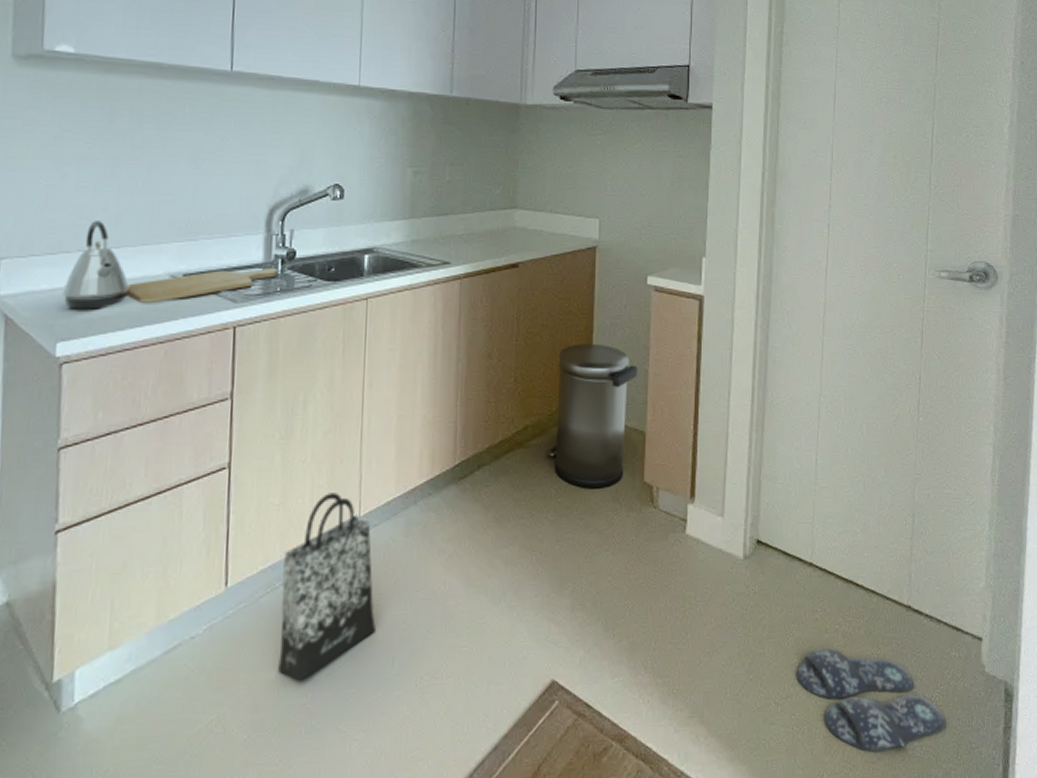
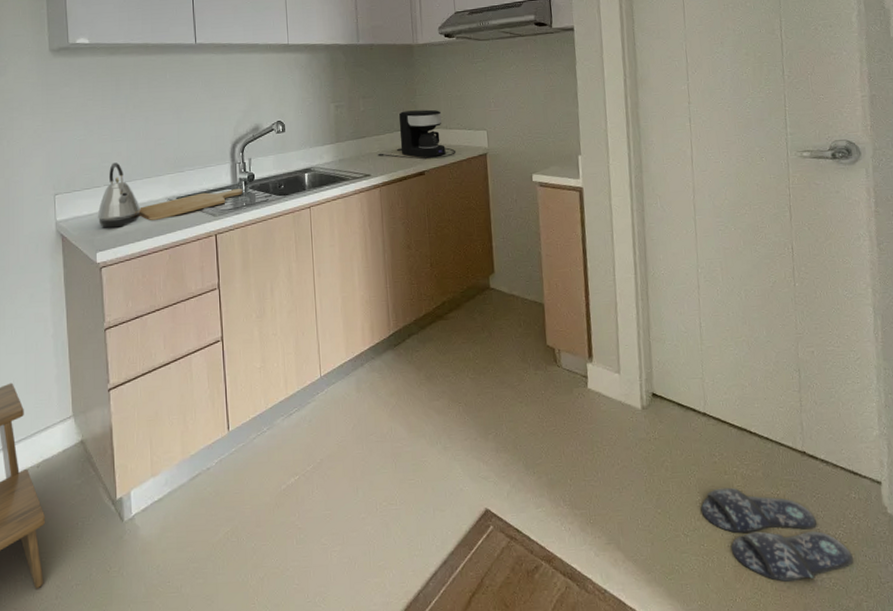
shopping bag: present [278,492,376,683] -> none [268,358,341,505]
coffee maker: none [462,186,559,249] -> present [377,109,455,160]
pedal bin: present [546,343,638,489] -> none [462,232,533,352]

